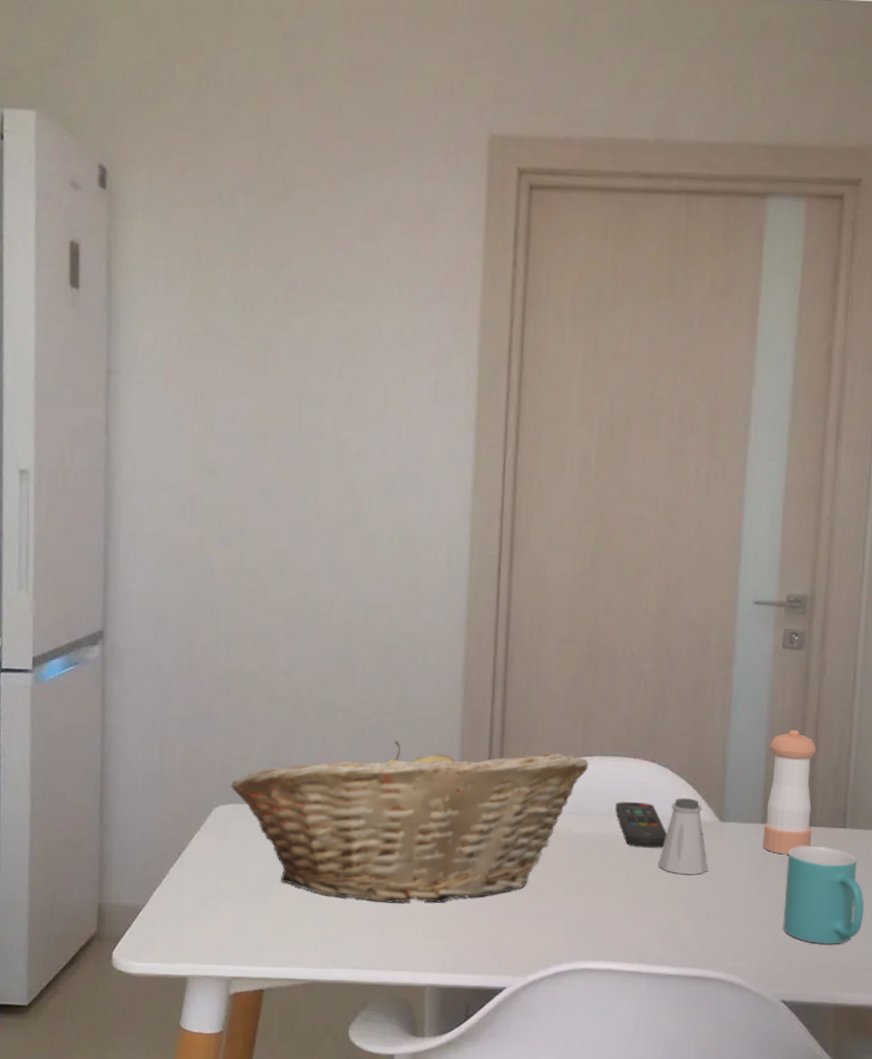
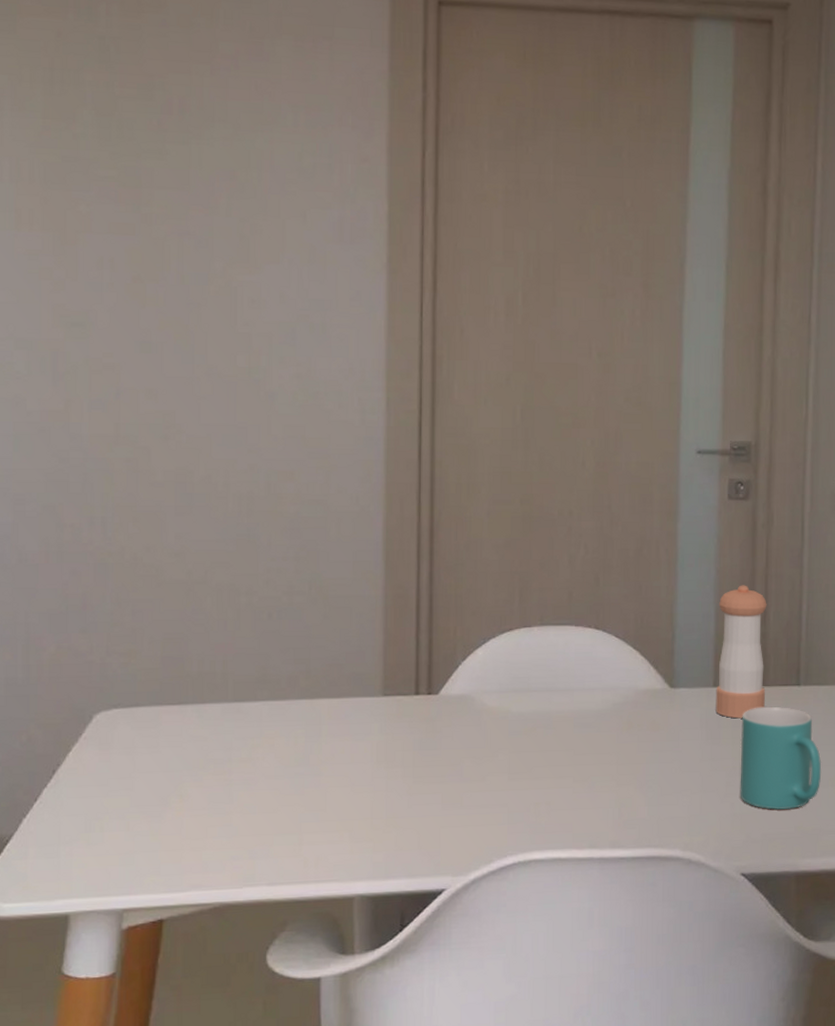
fruit basket: present [230,740,590,903] -> none [114,623,528,808]
remote control: present [615,801,667,848] -> none [558,673,615,723]
saltshaker: present [658,798,708,875] -> none [607,666,660,748]

